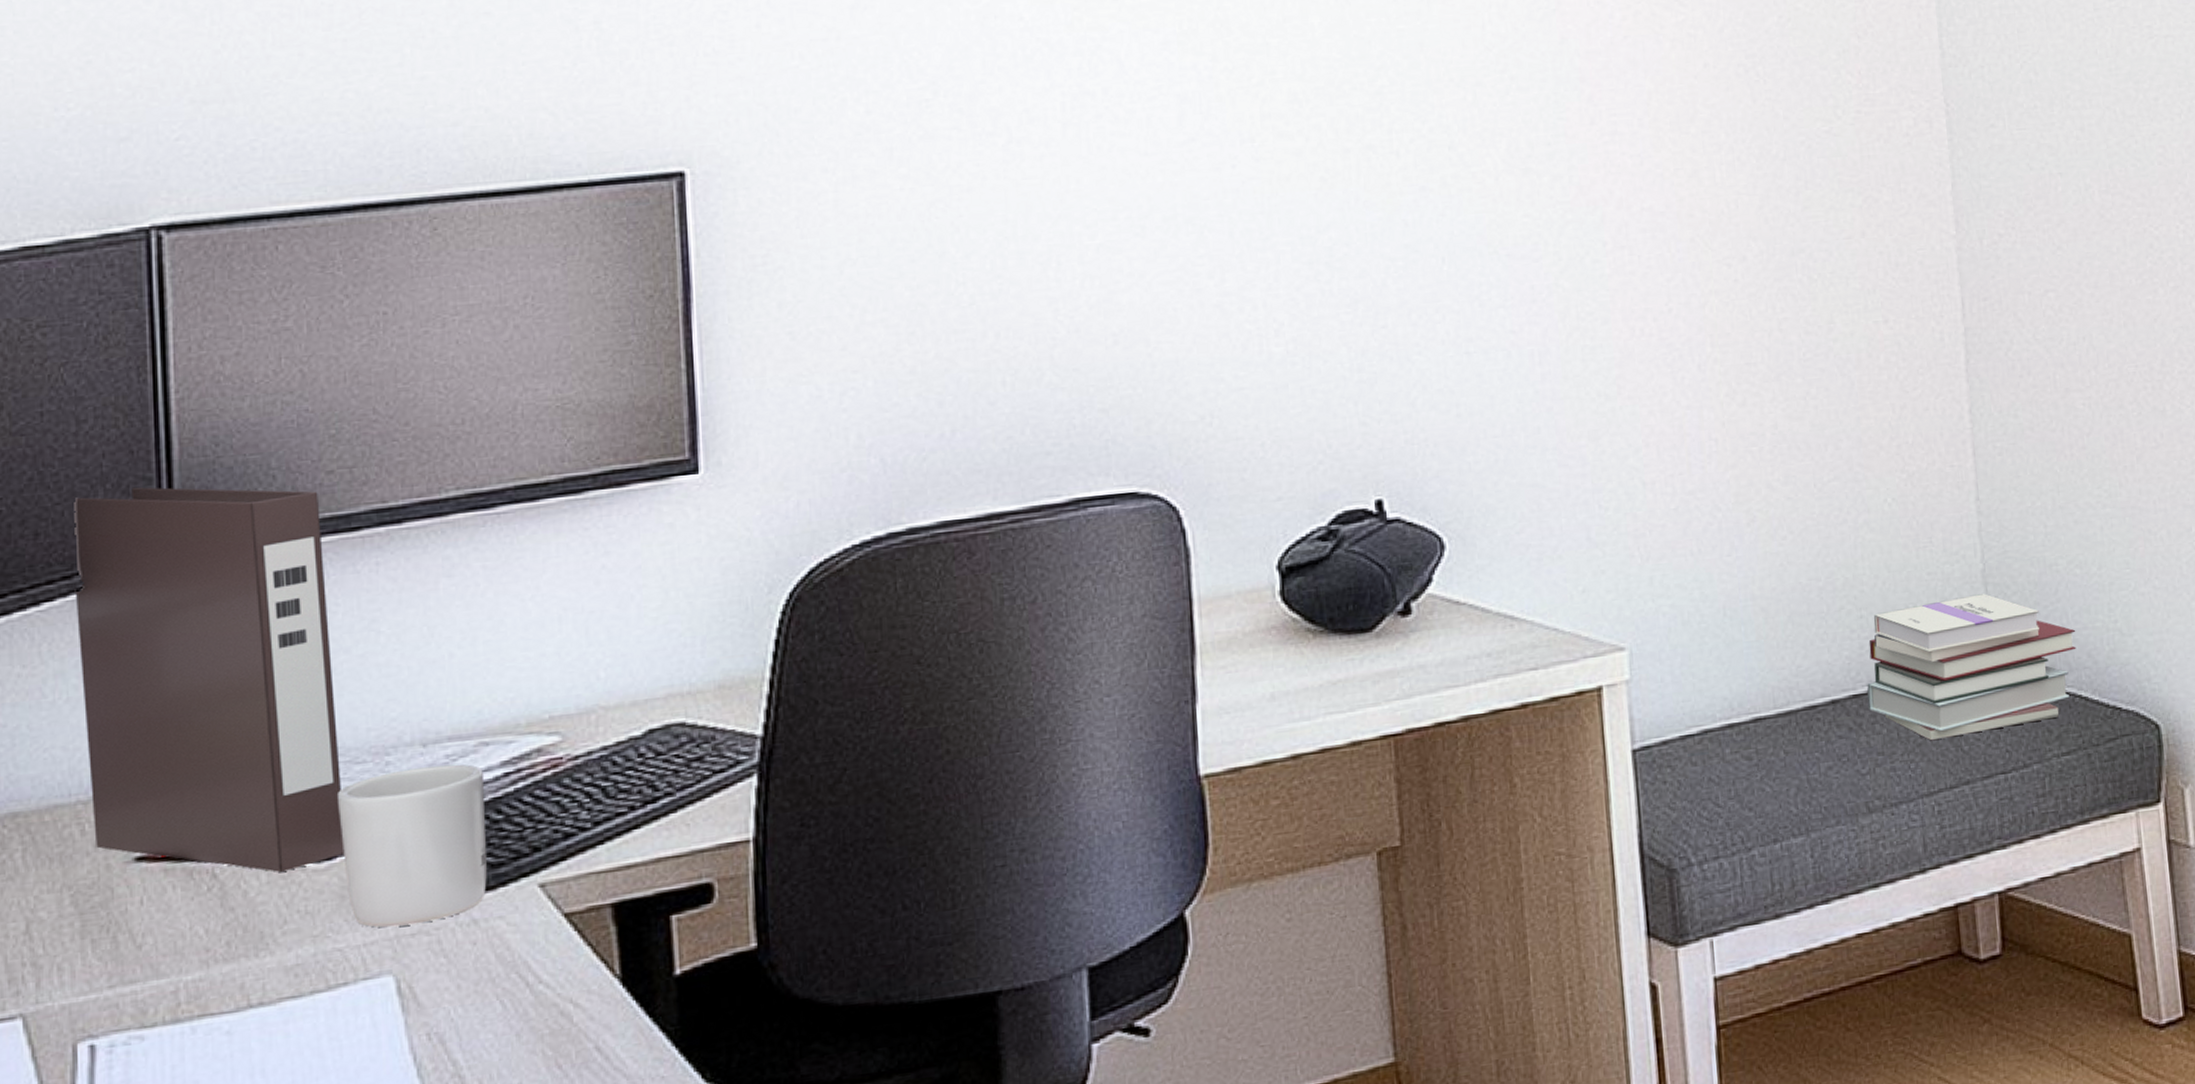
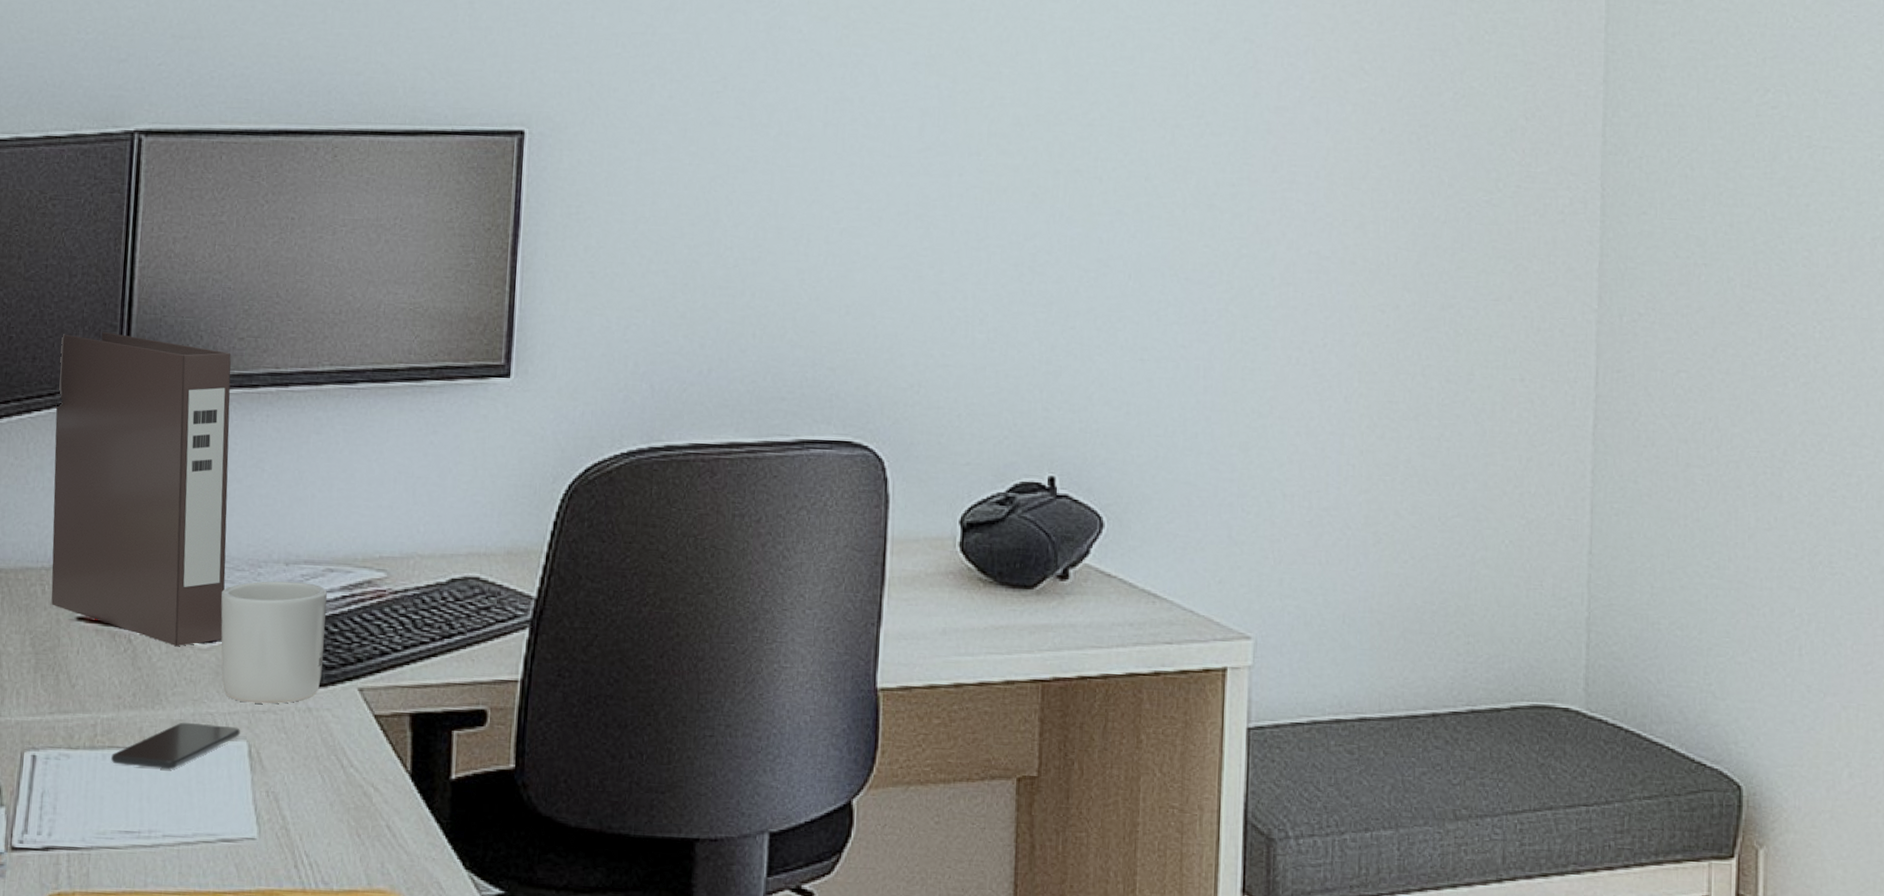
smartphone: none [204,960,383,1036] -> present [111,722,240,769]
books: present [1867,593,2076,741] -> none [1465,639,1670,765]

